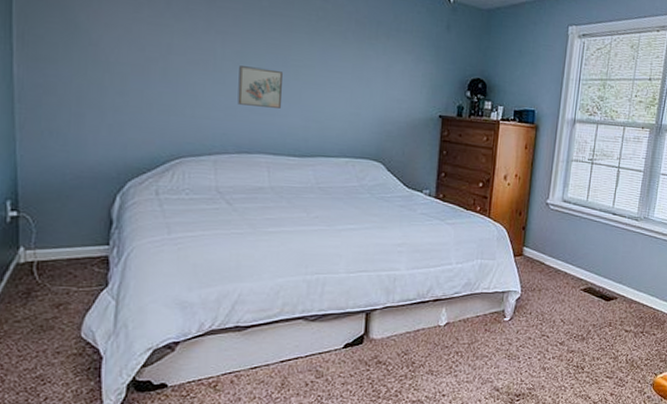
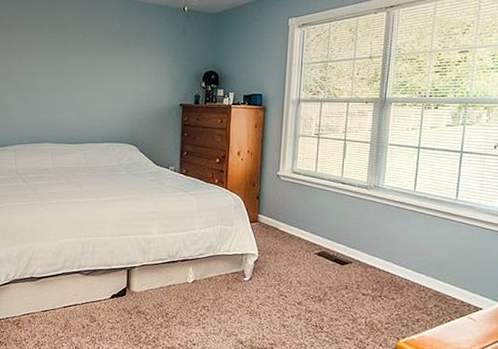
wall art: present [237,66,282,108] -> none [29,77,60,107]

